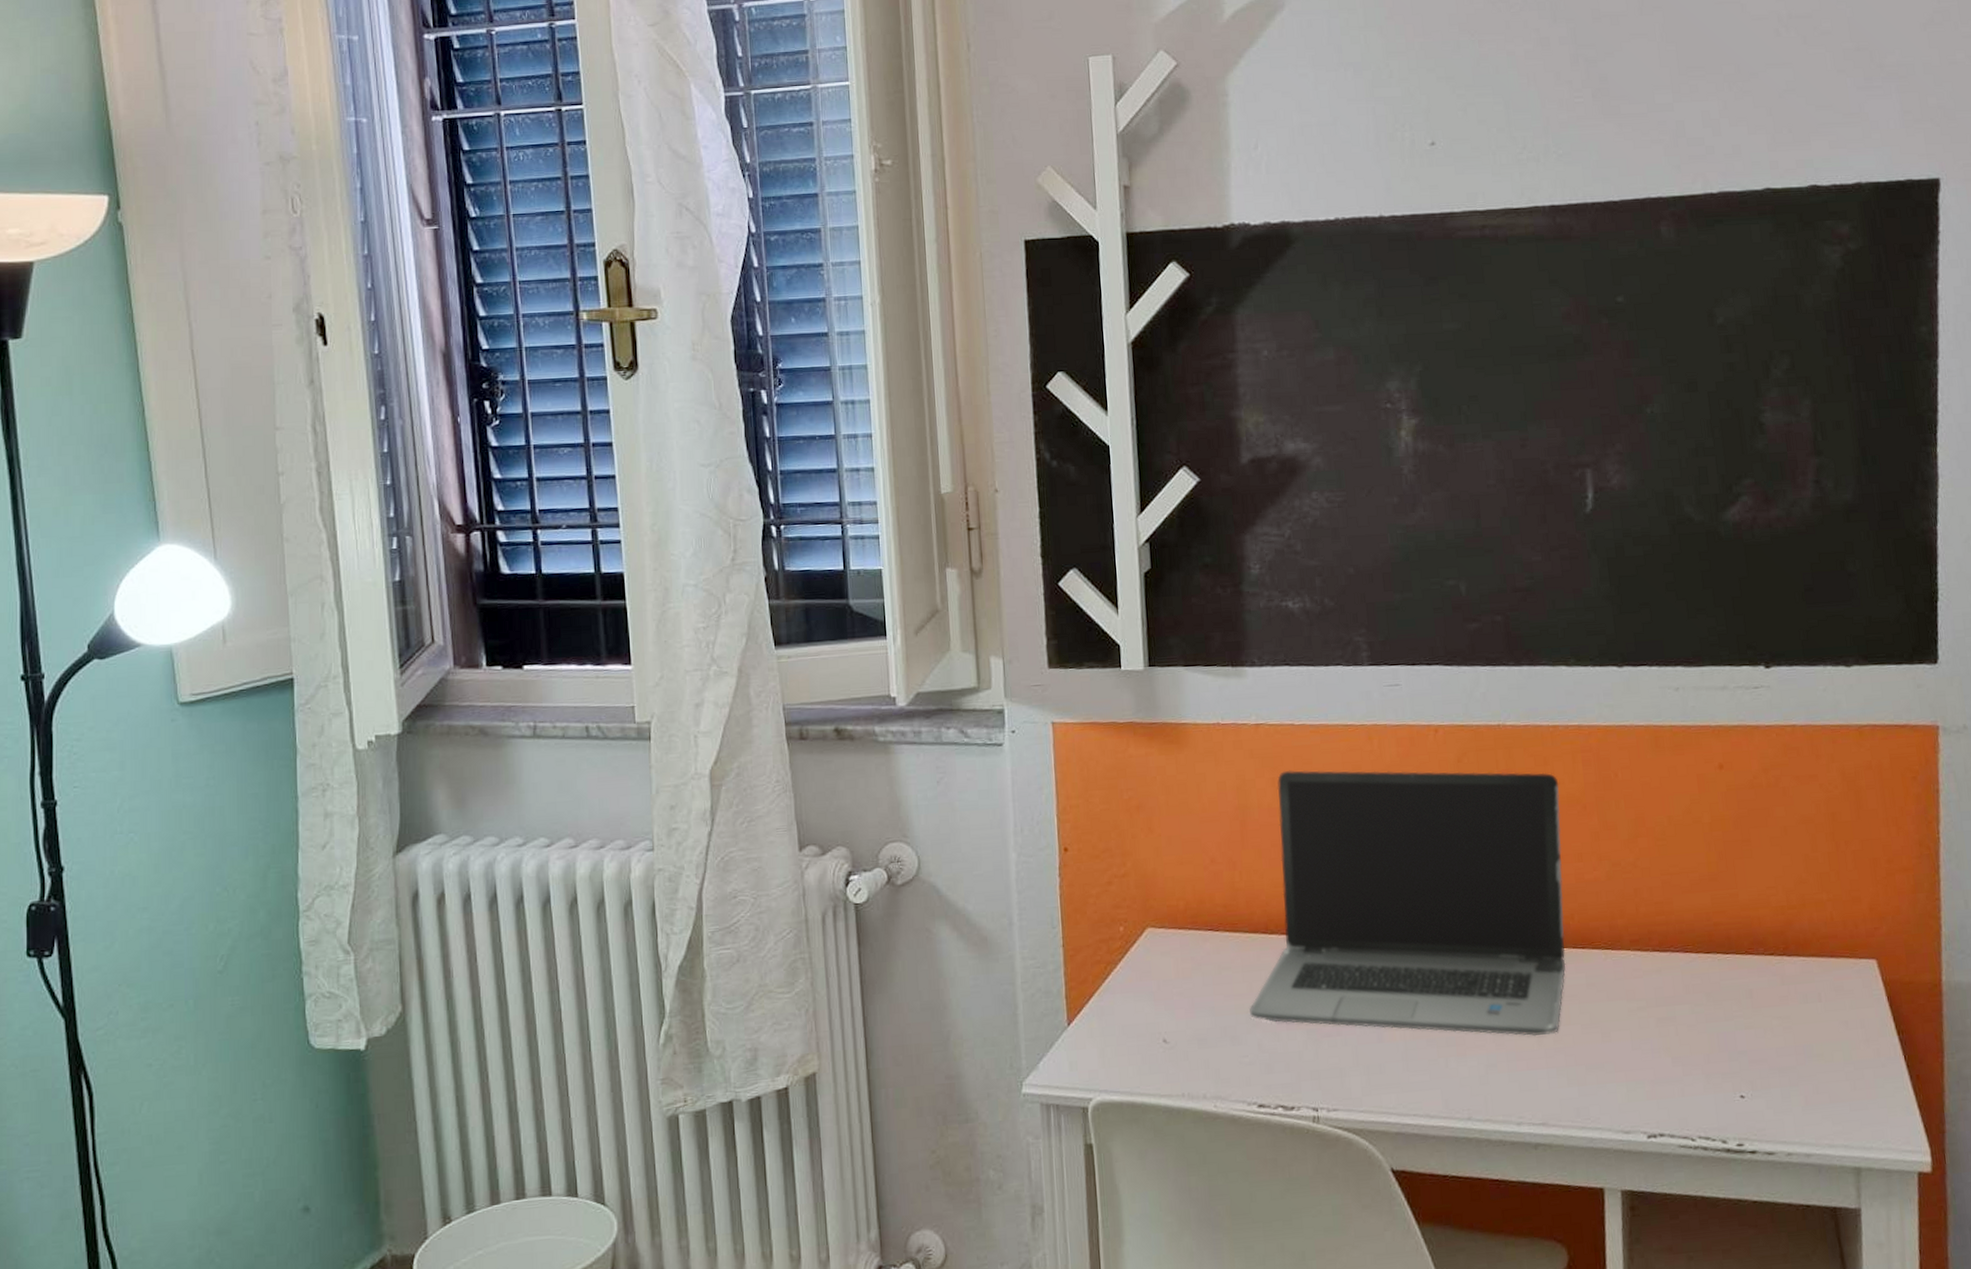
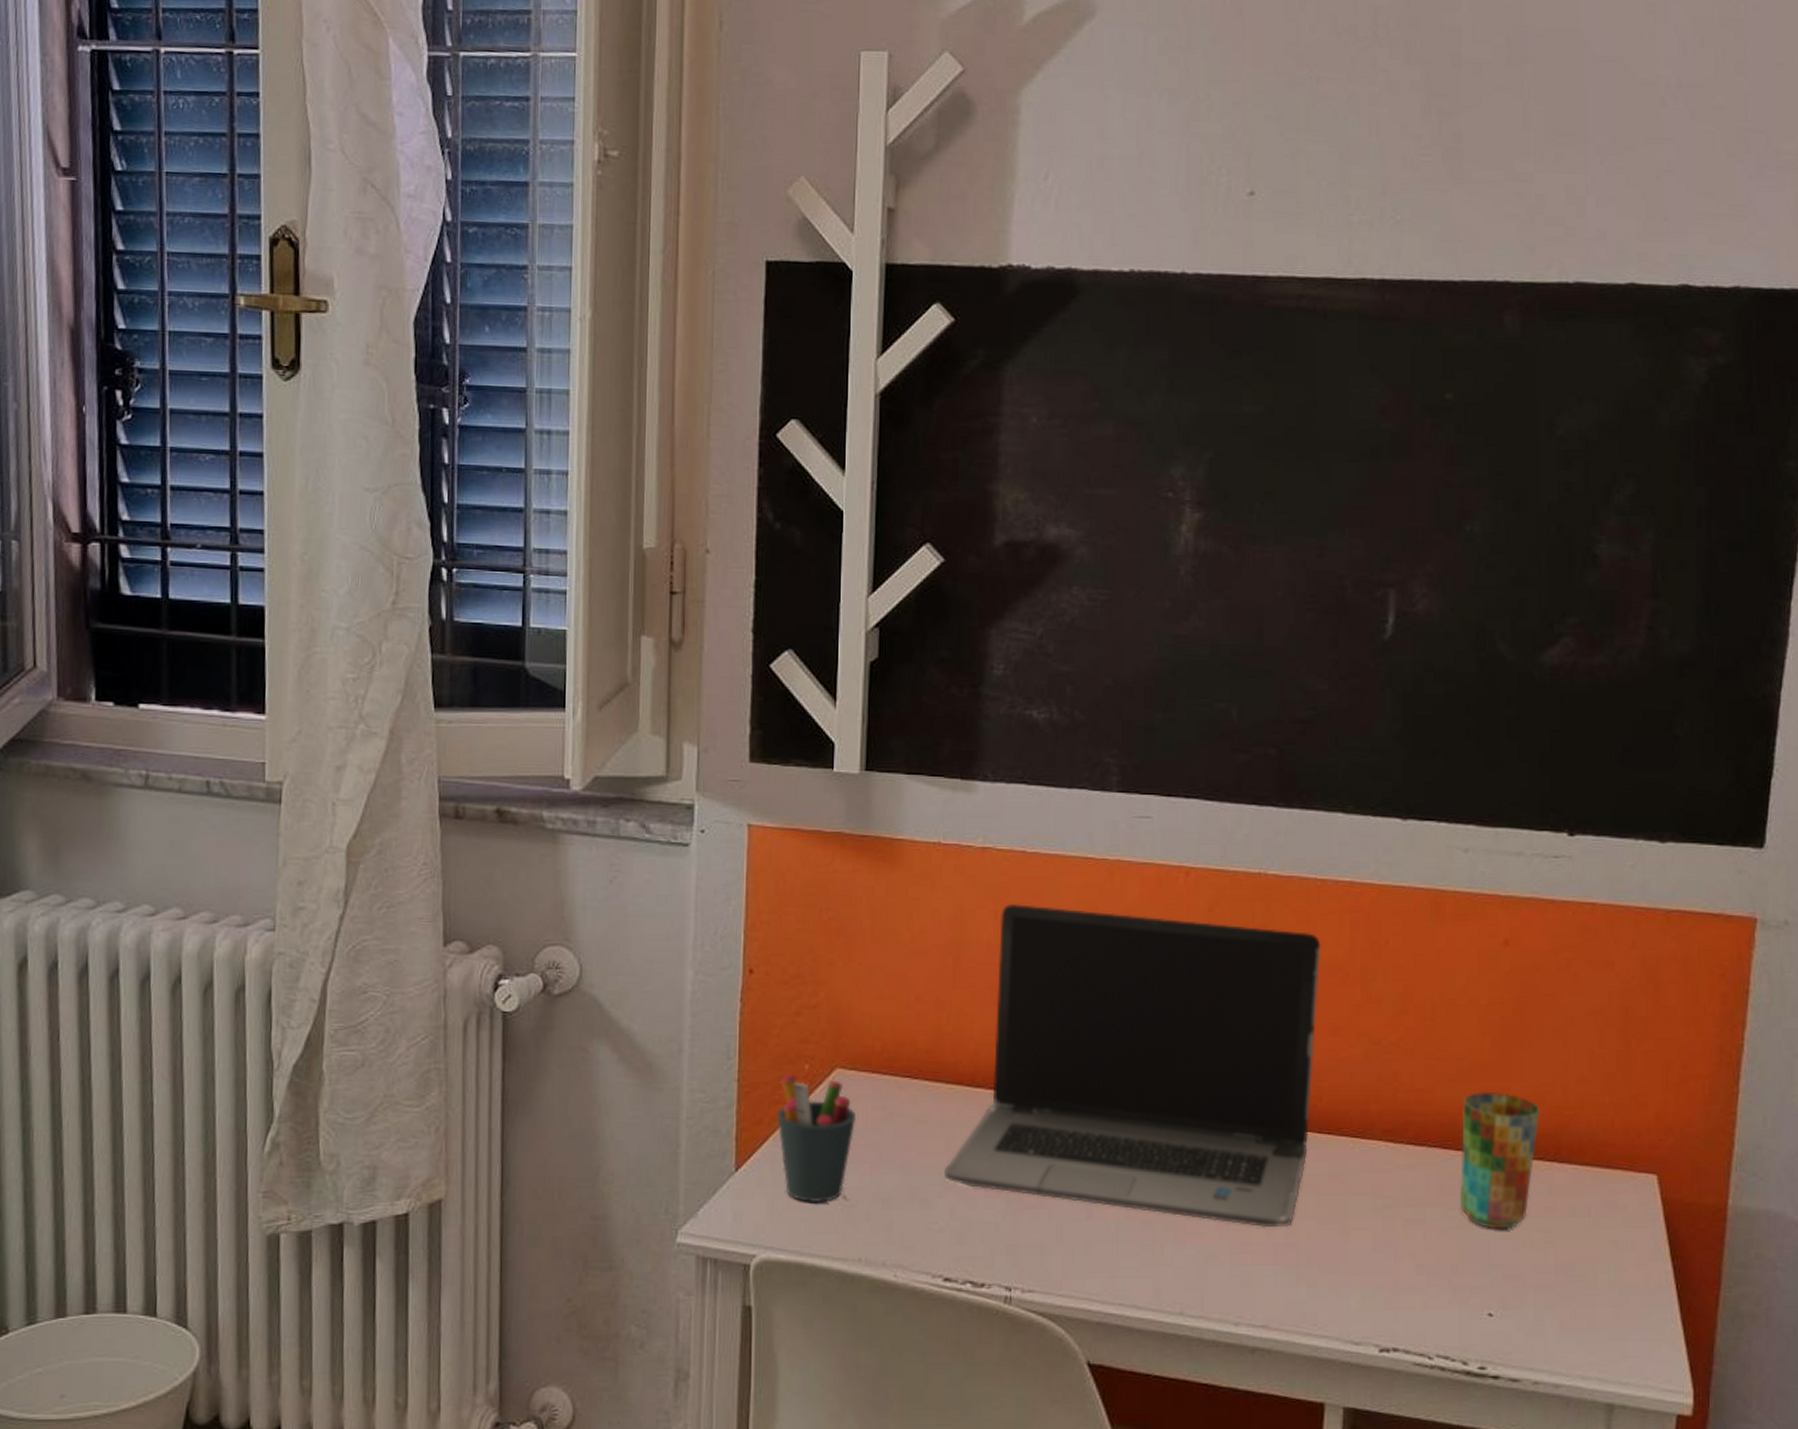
pen holder: none [1099,936,1168,1049] -> present [776,1074,855,1203]
cup: none [1697,898,1767,1021] -> present [1459,1091,1540,1229]

